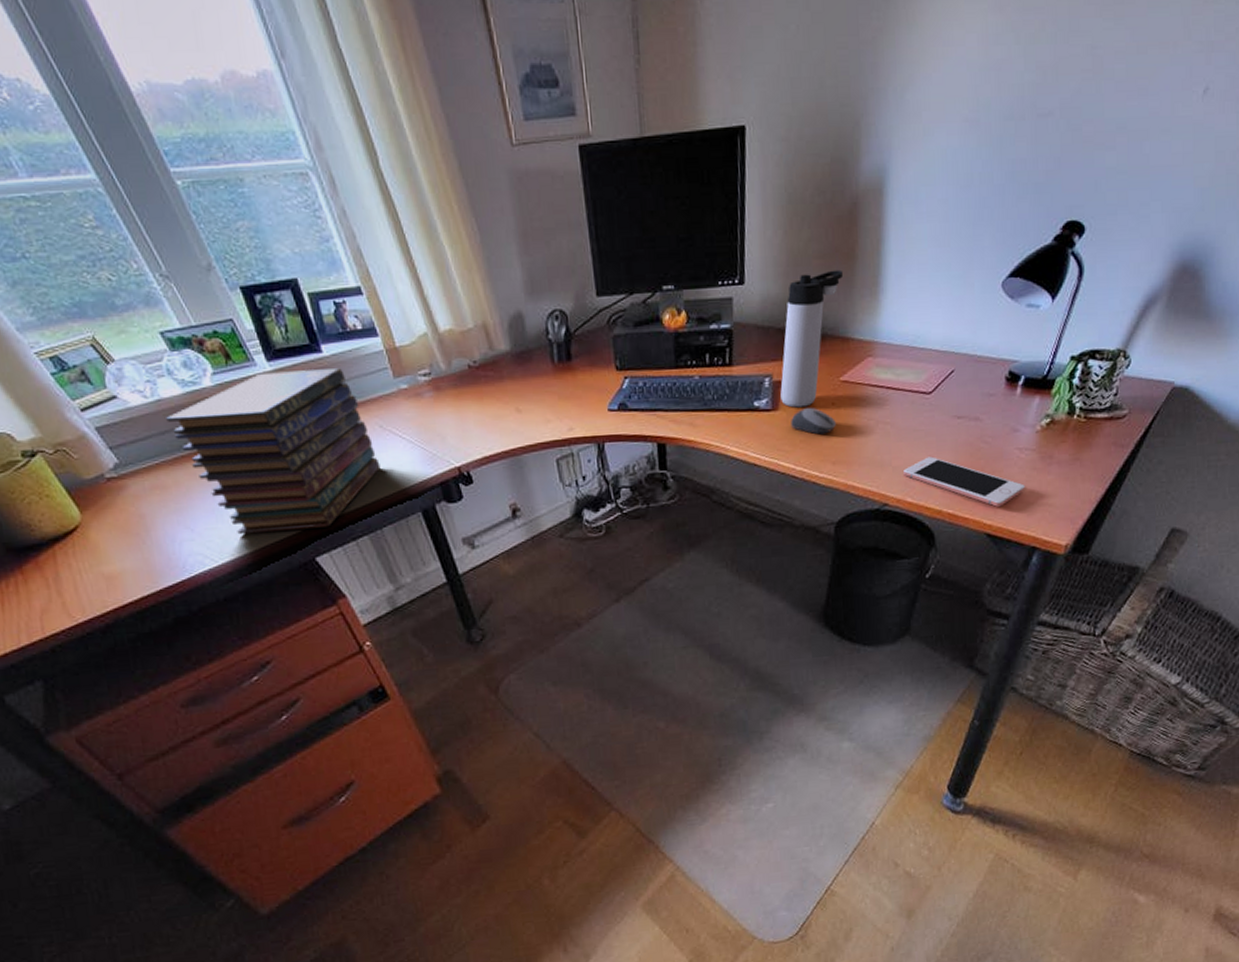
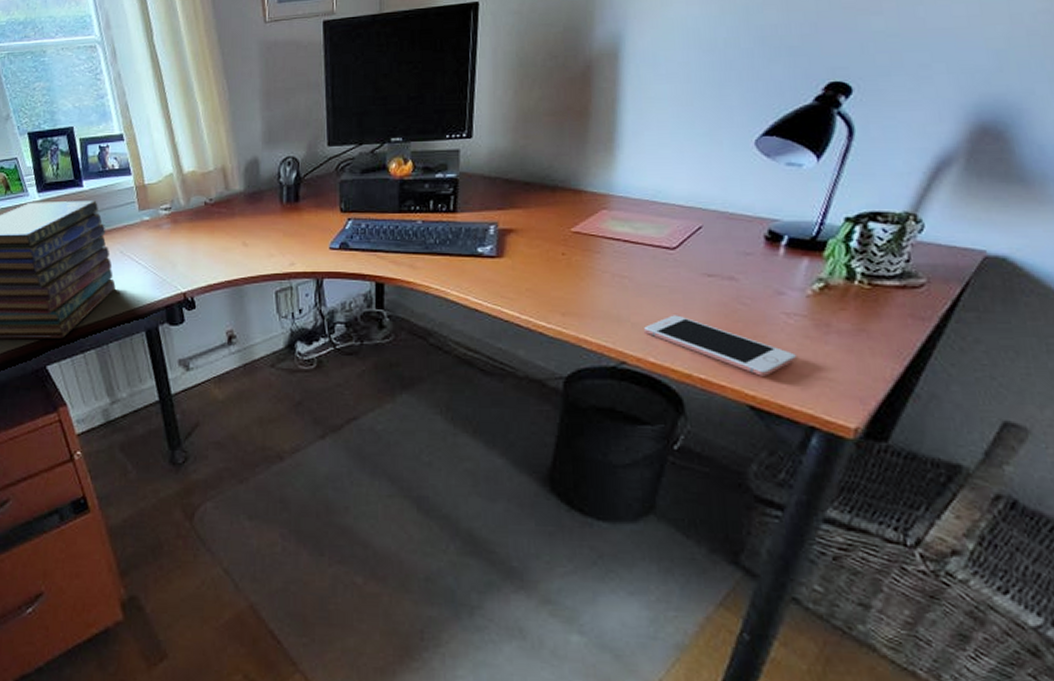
thermos bottle: present [780,269,844,408] -> none [506,126,576,256]
computer mouse: present [791,408,837,435] -> none [516,257,568,284]

